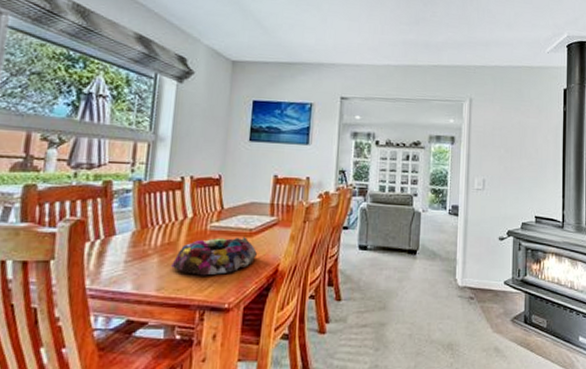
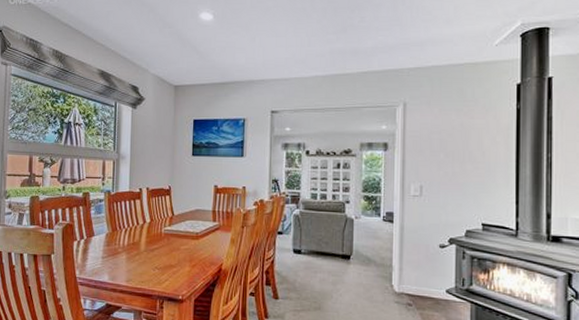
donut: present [170,237,257,276] -> none [135,239,203,272]

